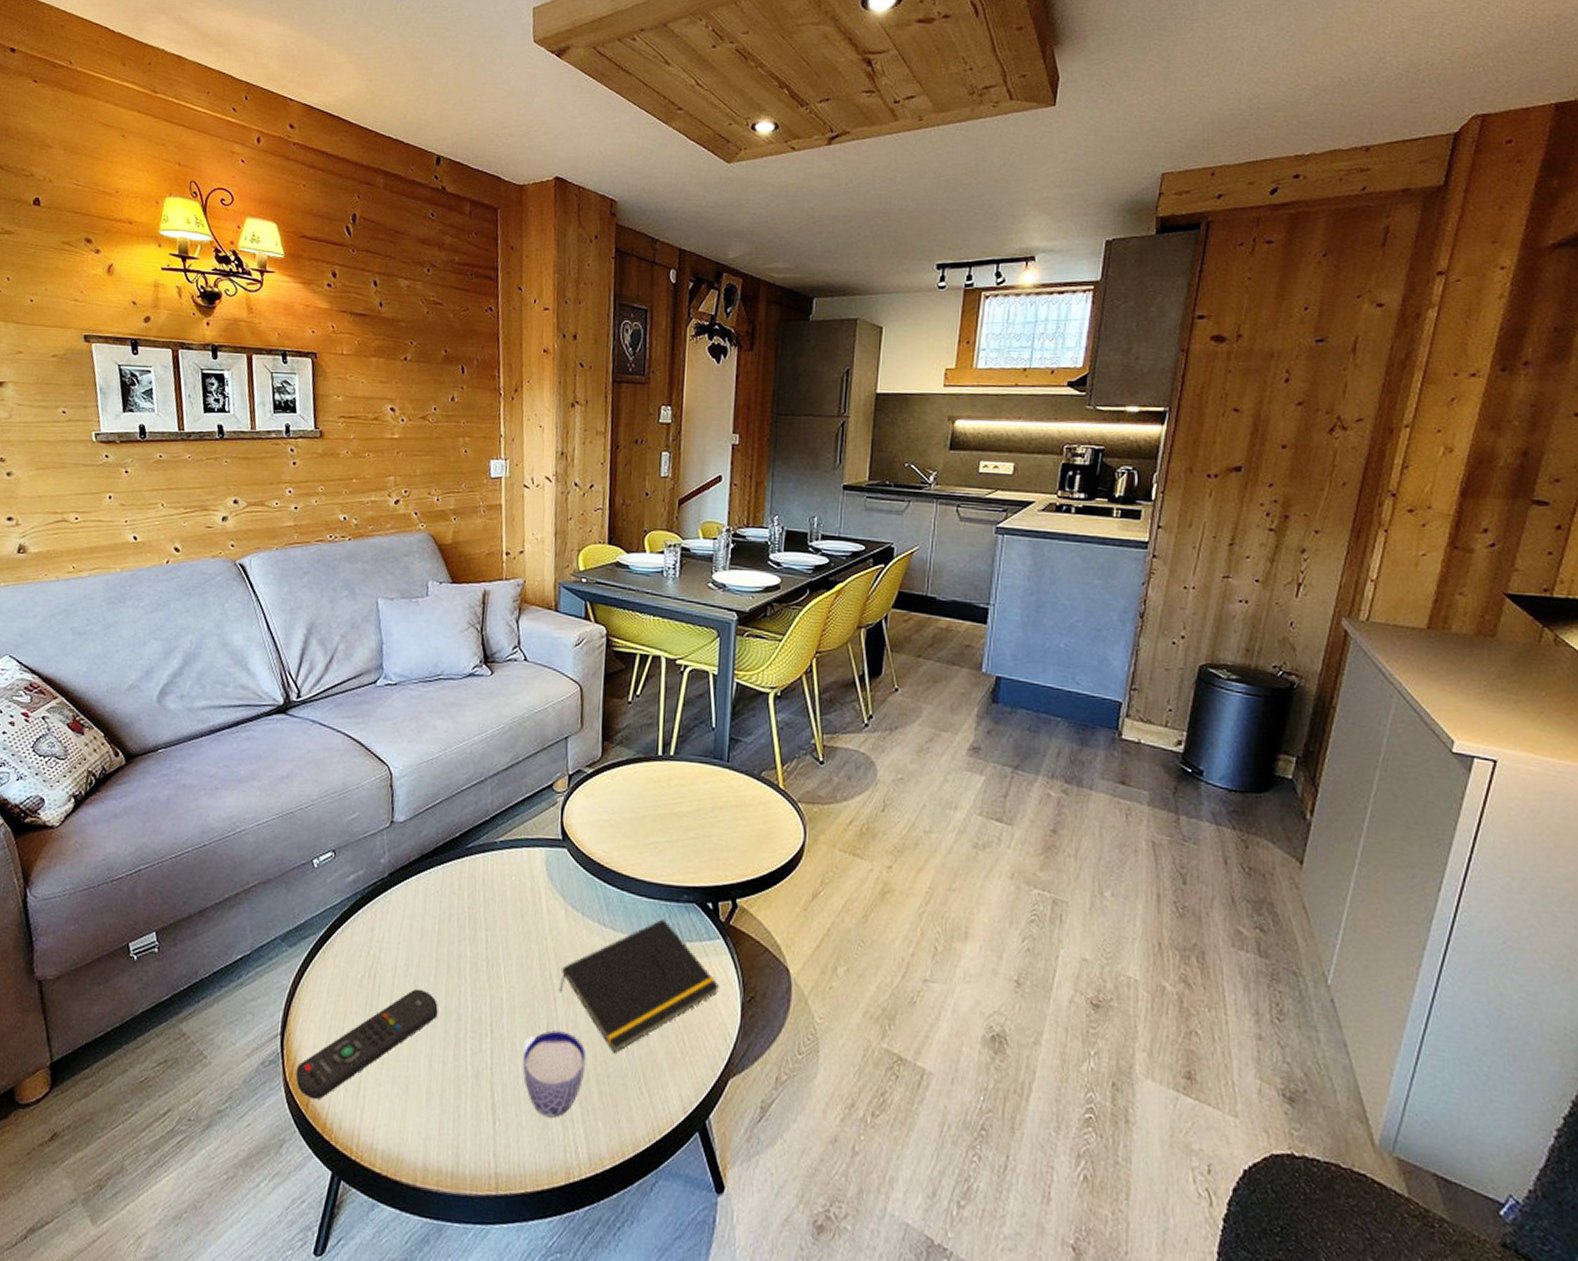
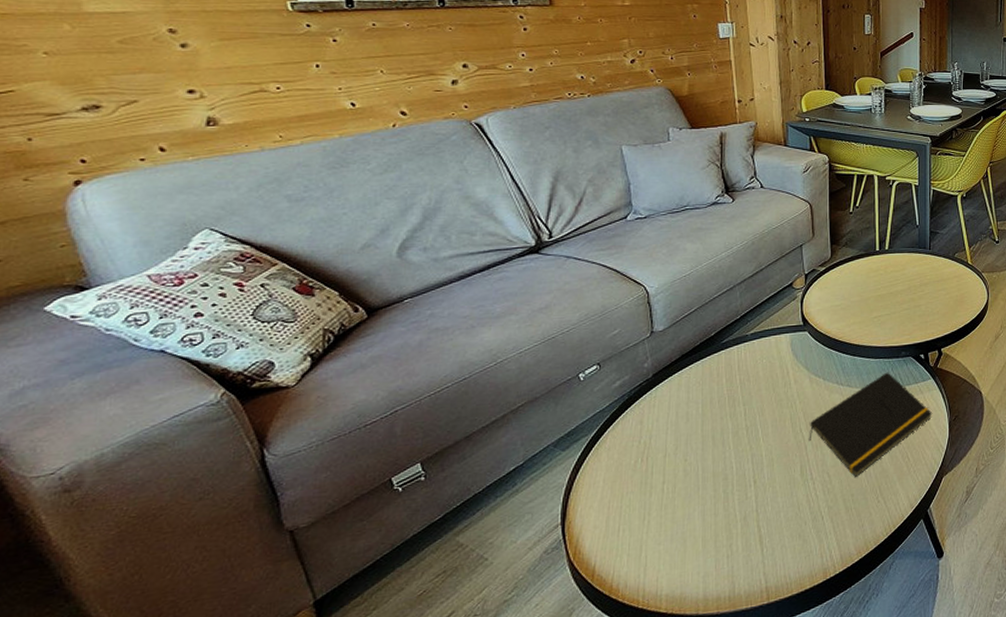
remote control: present [295,988,438,1100] -> none [579,461,707,571]
cup: present [522,1030,587,1118] -> none [783,469,834,536]

